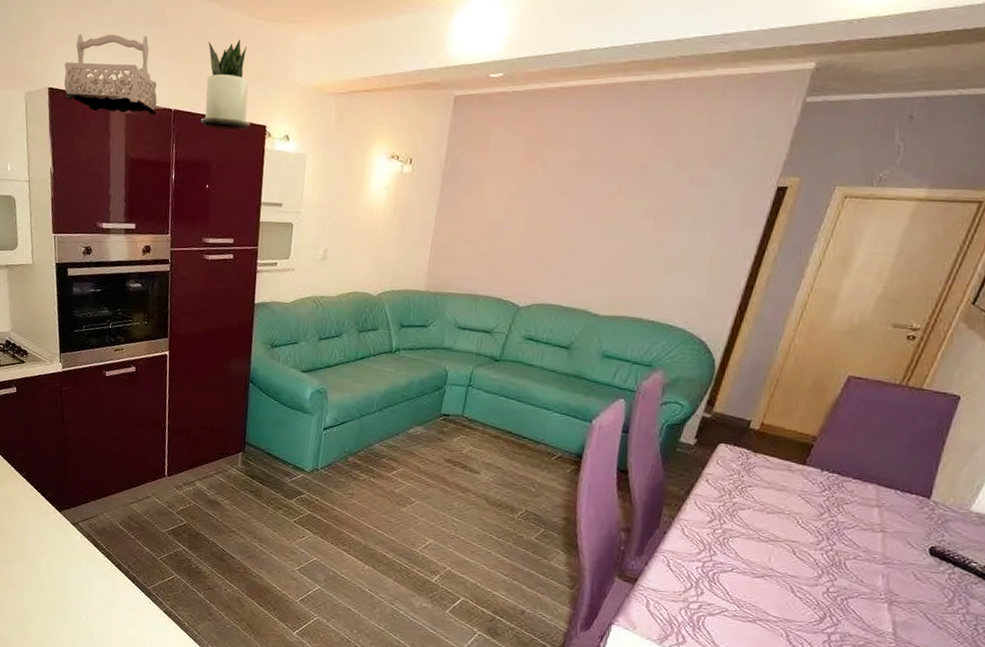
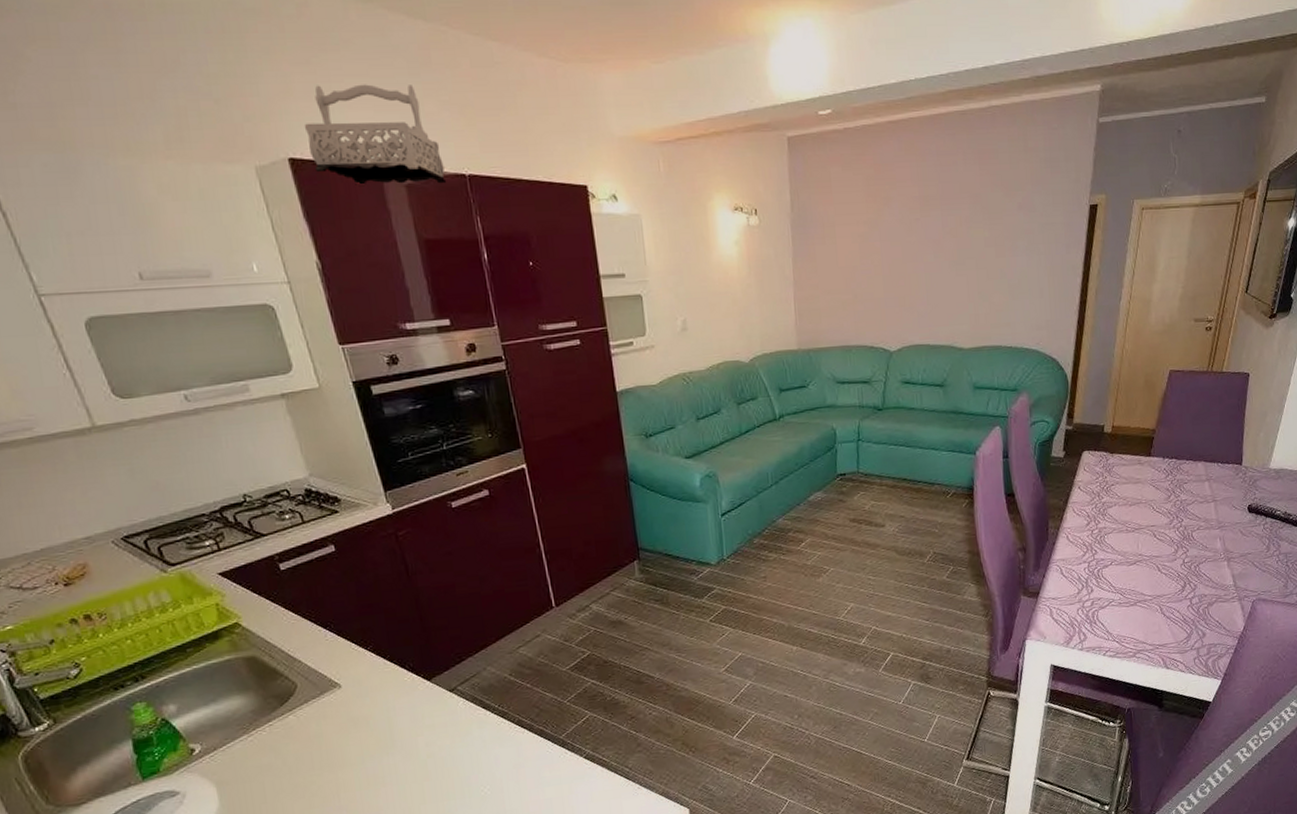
planter: present [200,39,251,131] -> none [494,84,569,195]

